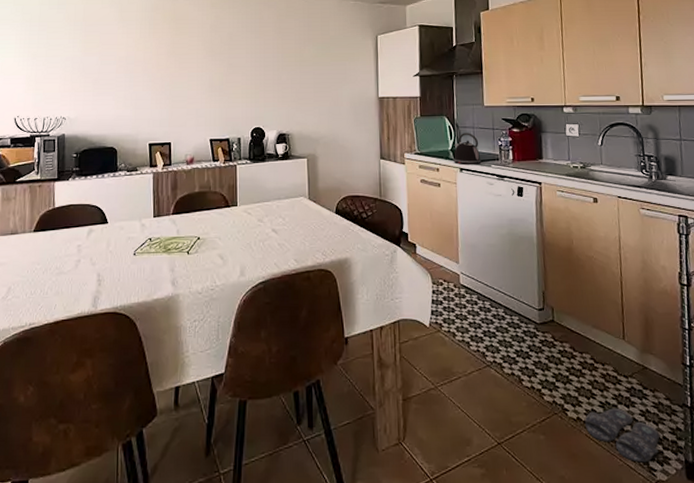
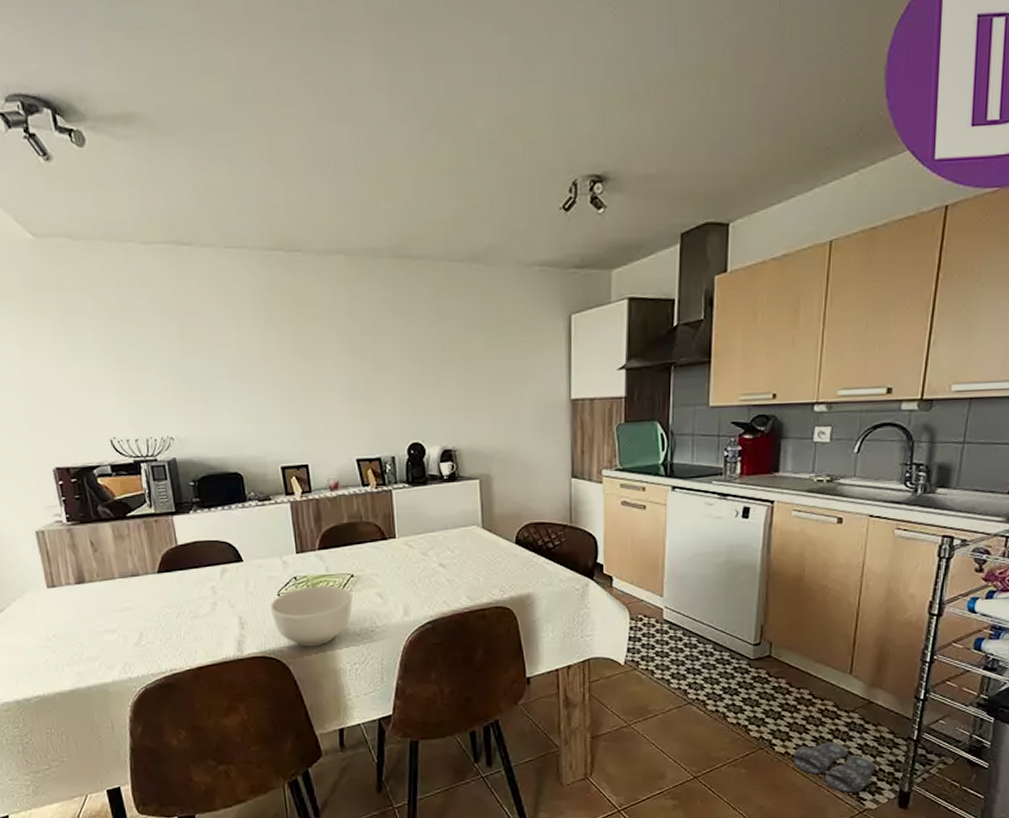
bowl: none [125,246,197,304] -> present [269,585,353,647]
kettle: present [454,133,482,166] -> none [665,442,700,483]

